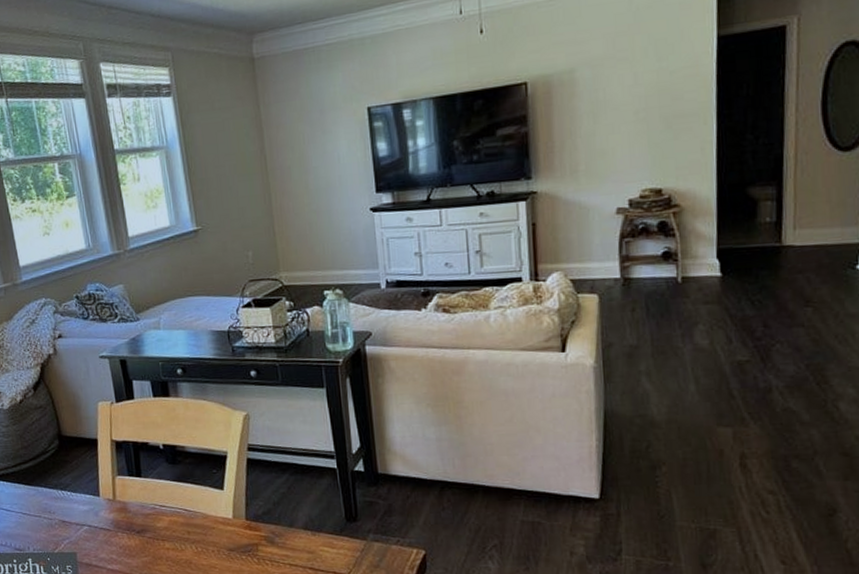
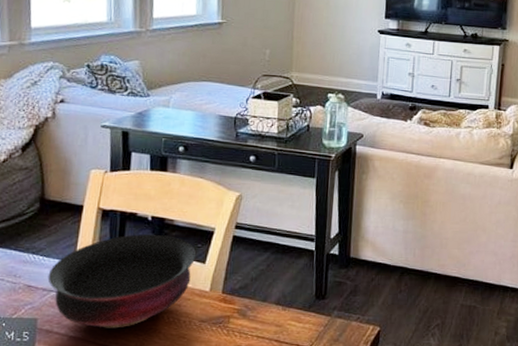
bowl: none [78,462,214,560] -> present [47,234,197,328]

